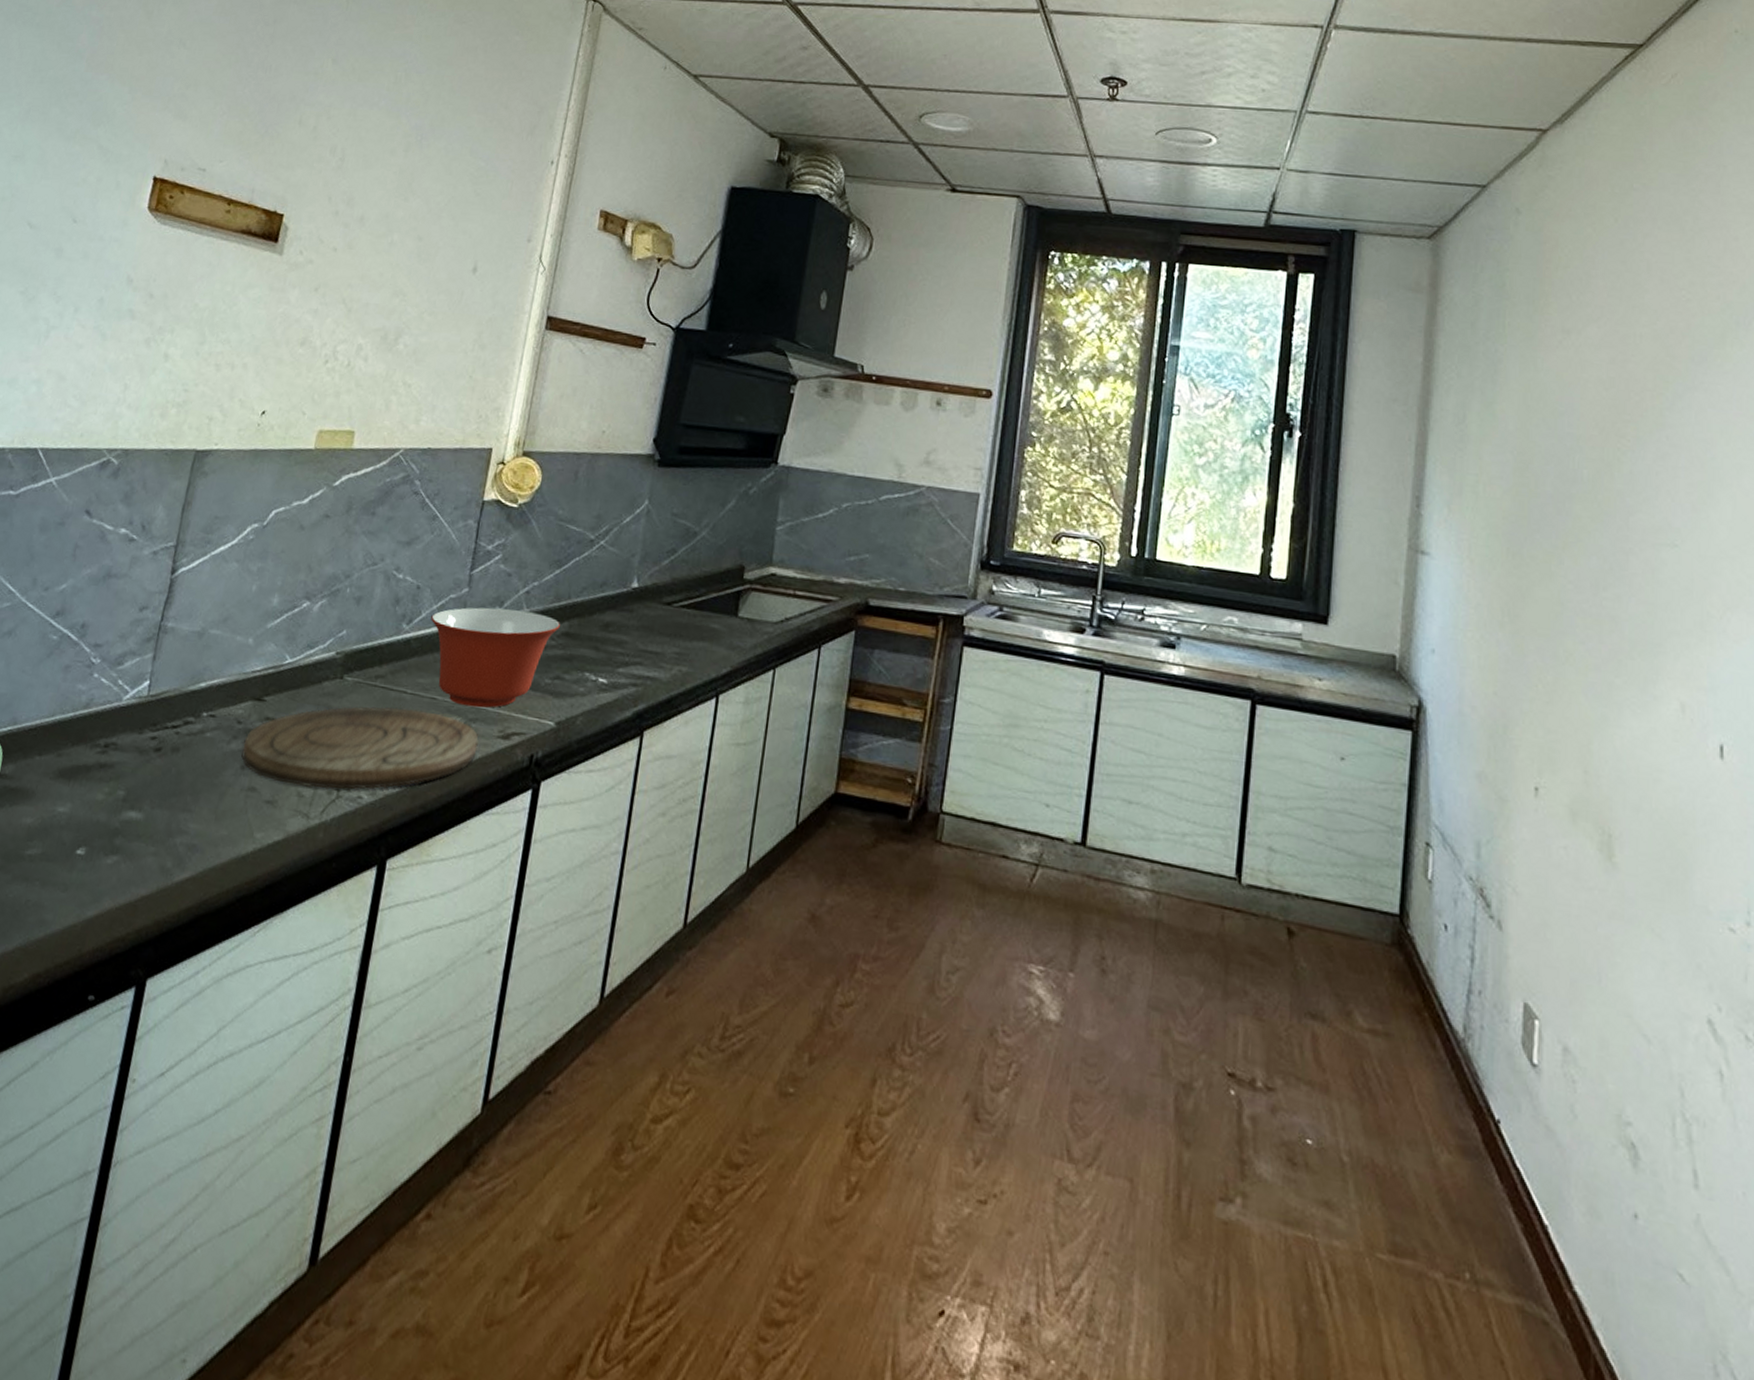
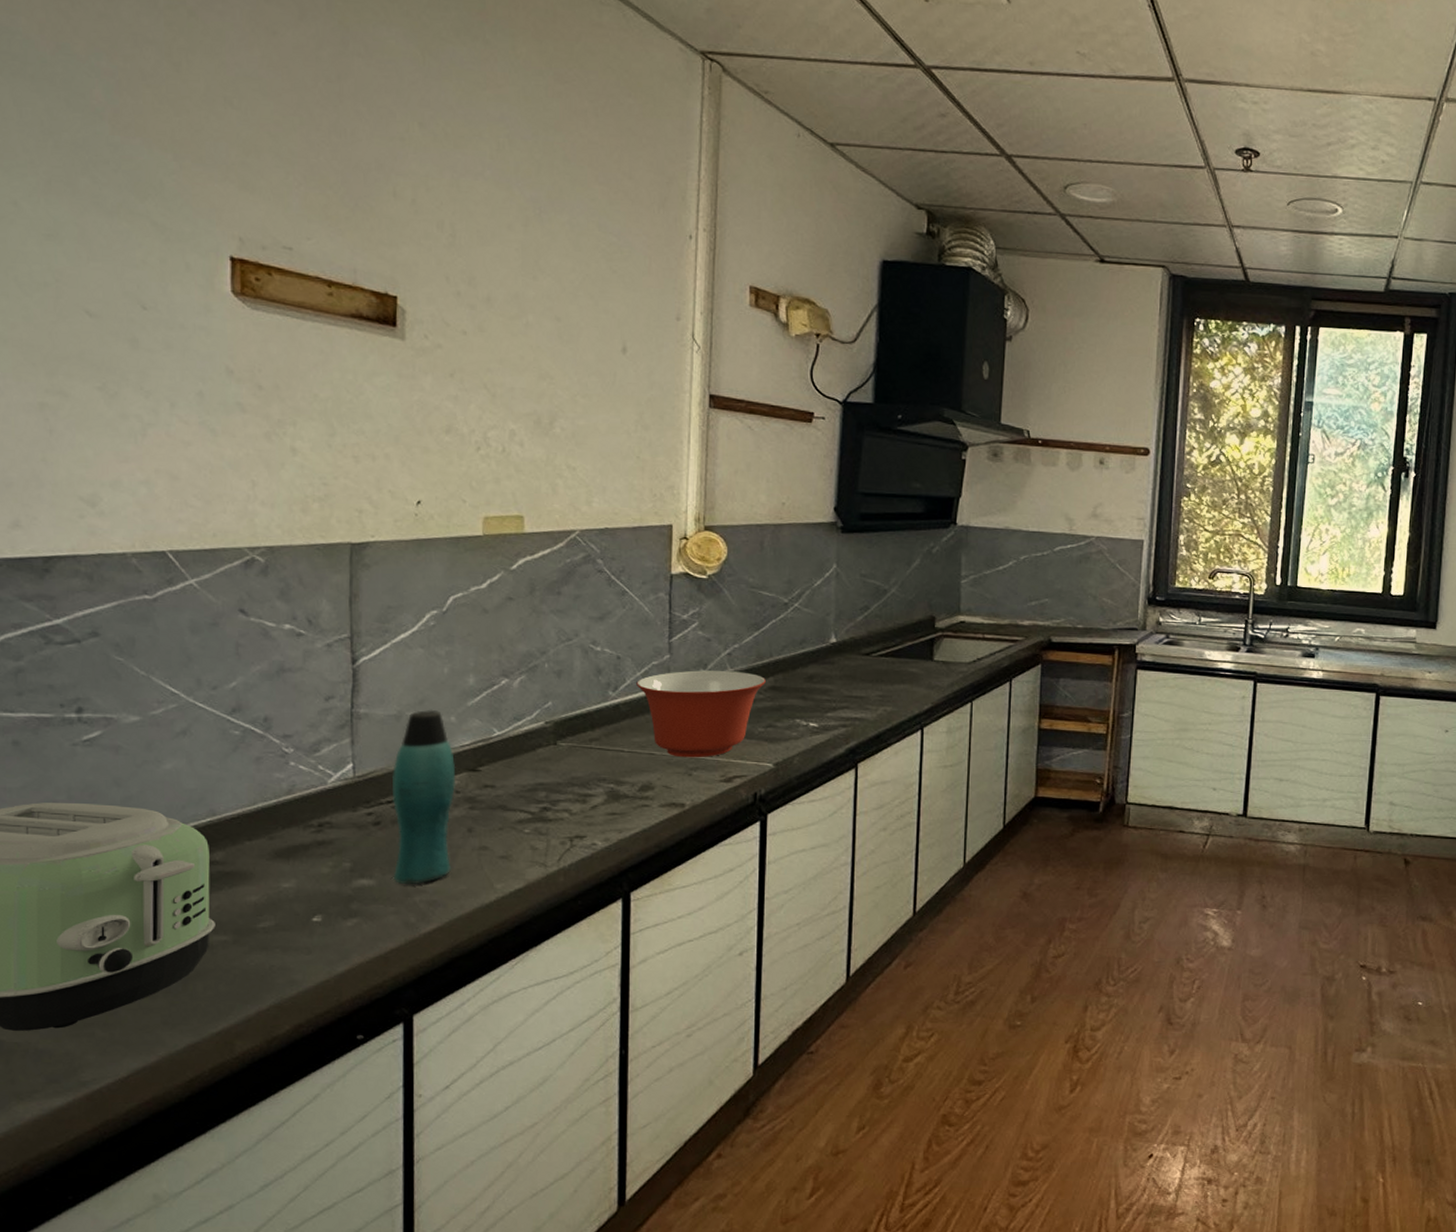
bottle: none [160,628,244,824] -> present [393,709,456,885]
cutting board: present [241,706,479,790] -> none [466,765,702,841]

